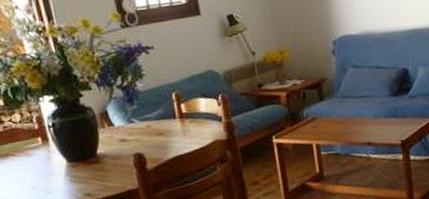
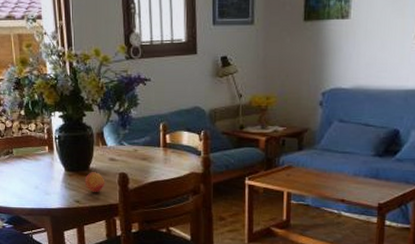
fruit: none [93,157,119,182] -> present [84,172,105,193]

